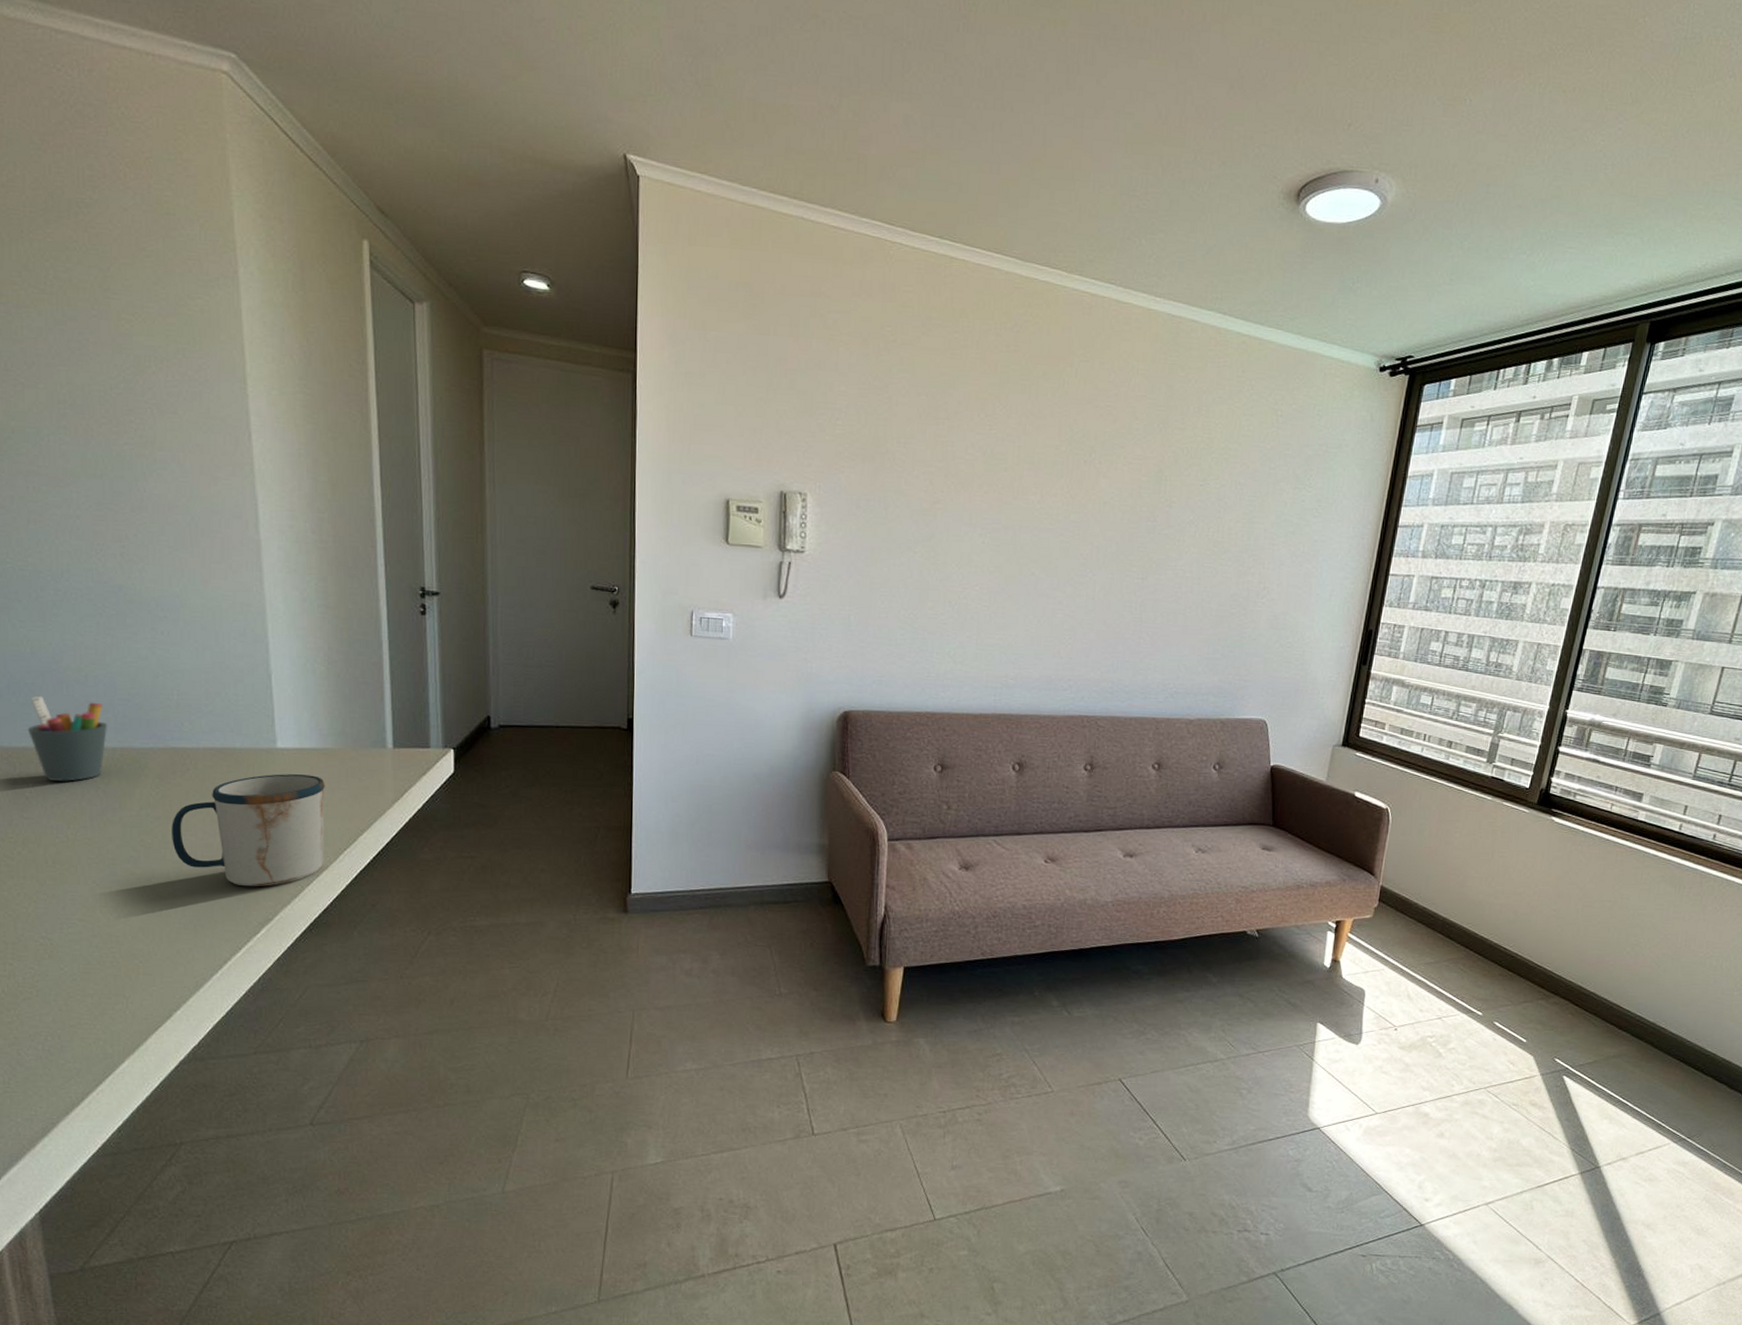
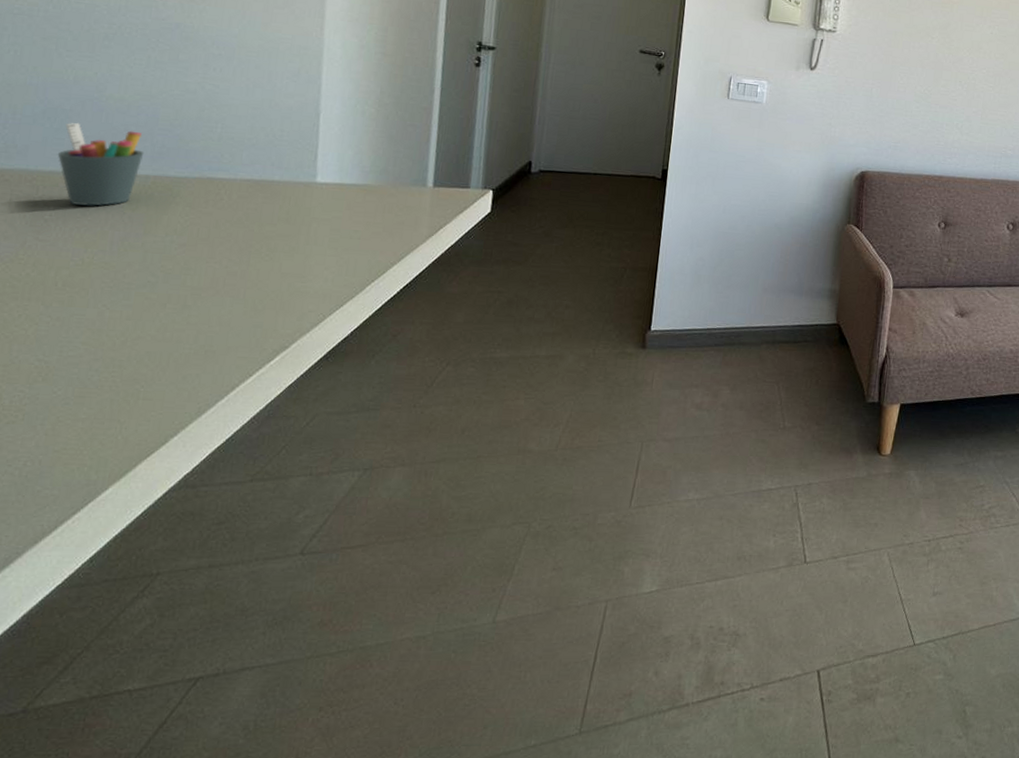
mug: present [172,774,325,887] -> none [194,207,361,315]

